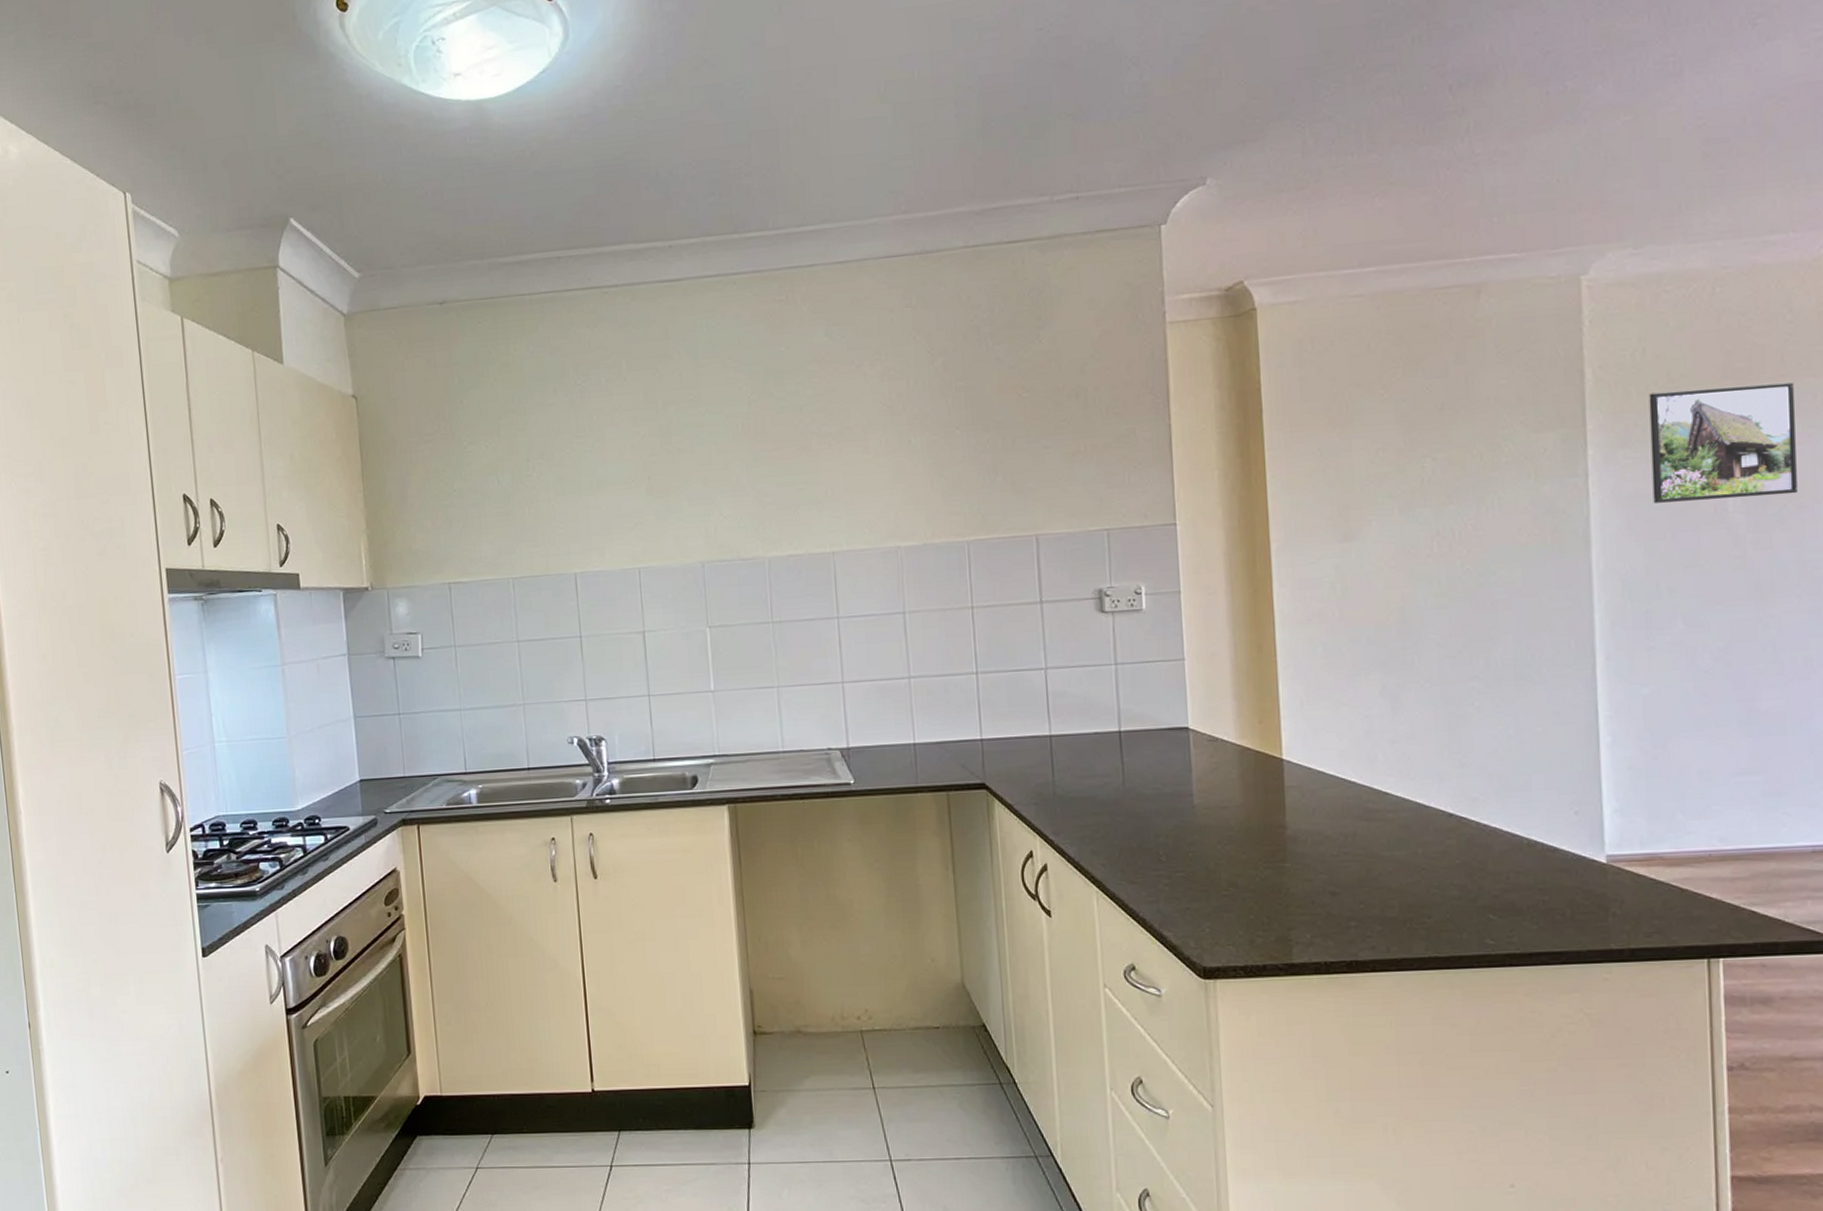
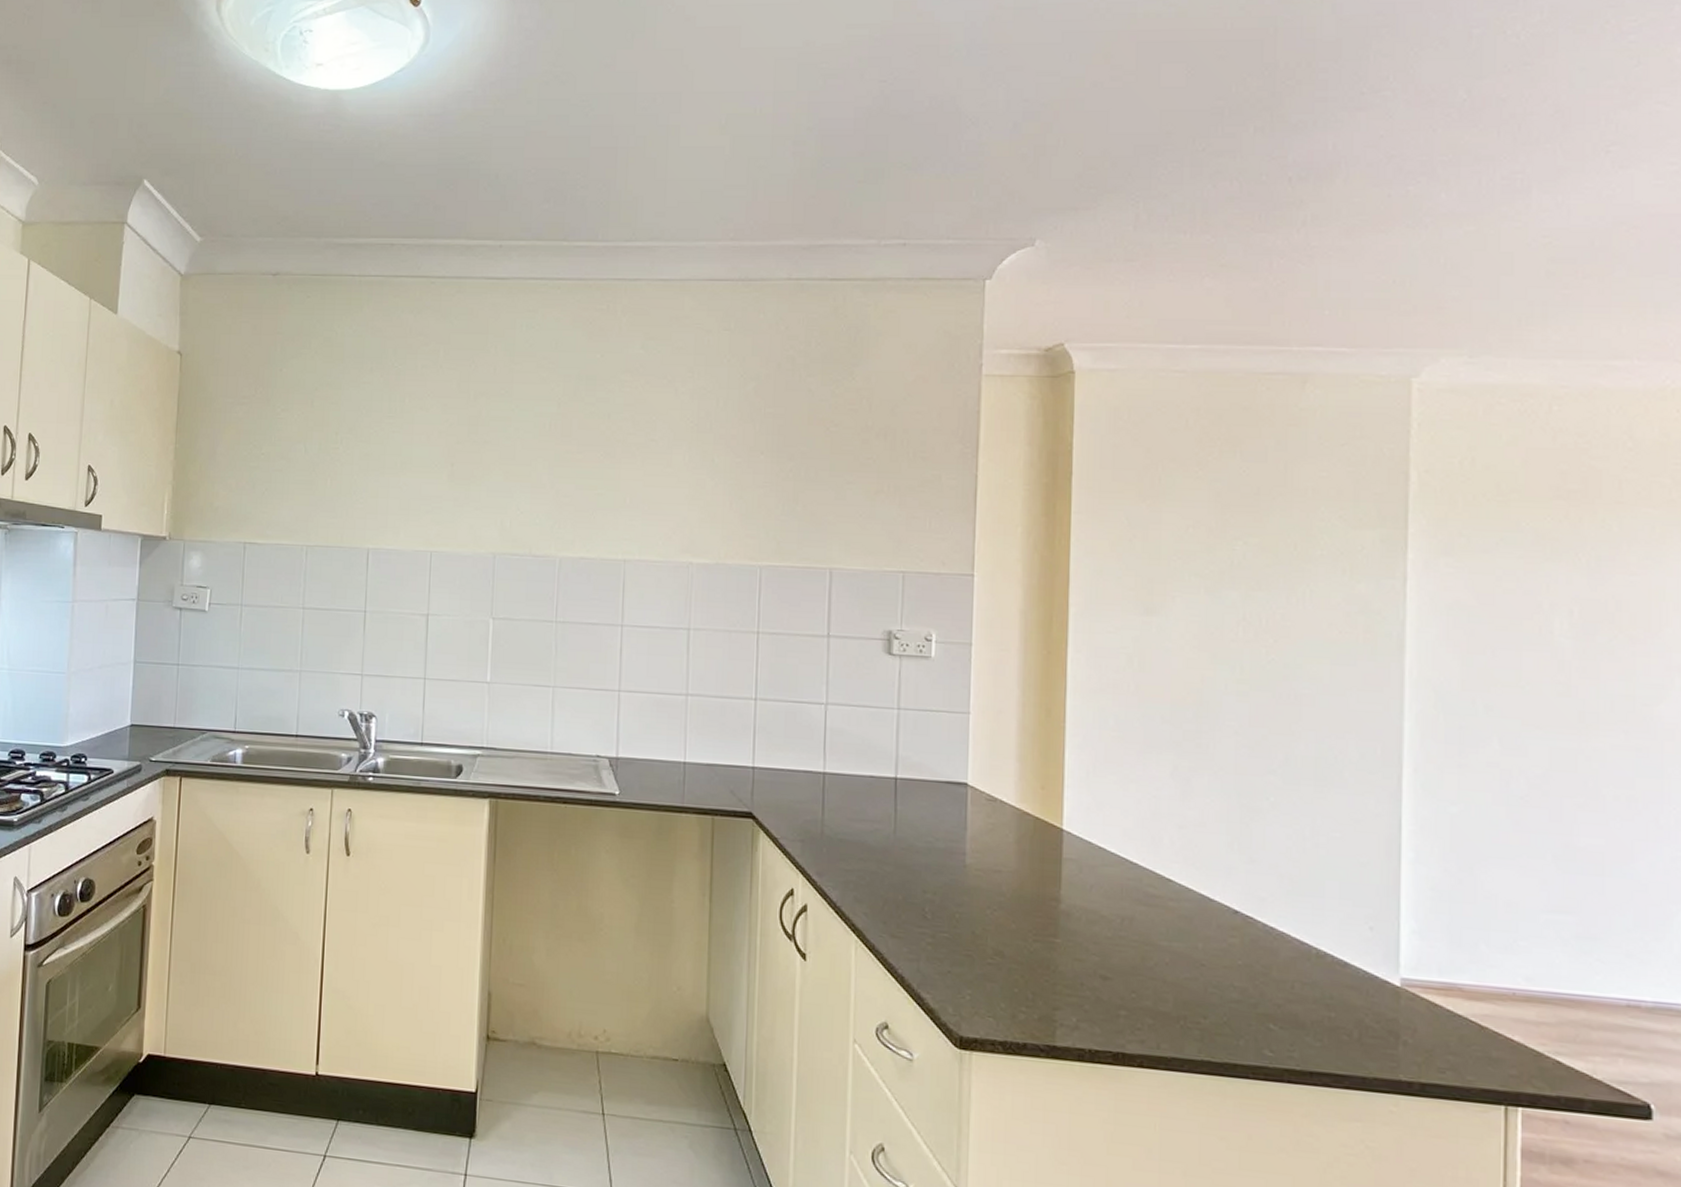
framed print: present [1649,381,1797,503] -> none [1474,504,1630,625]

